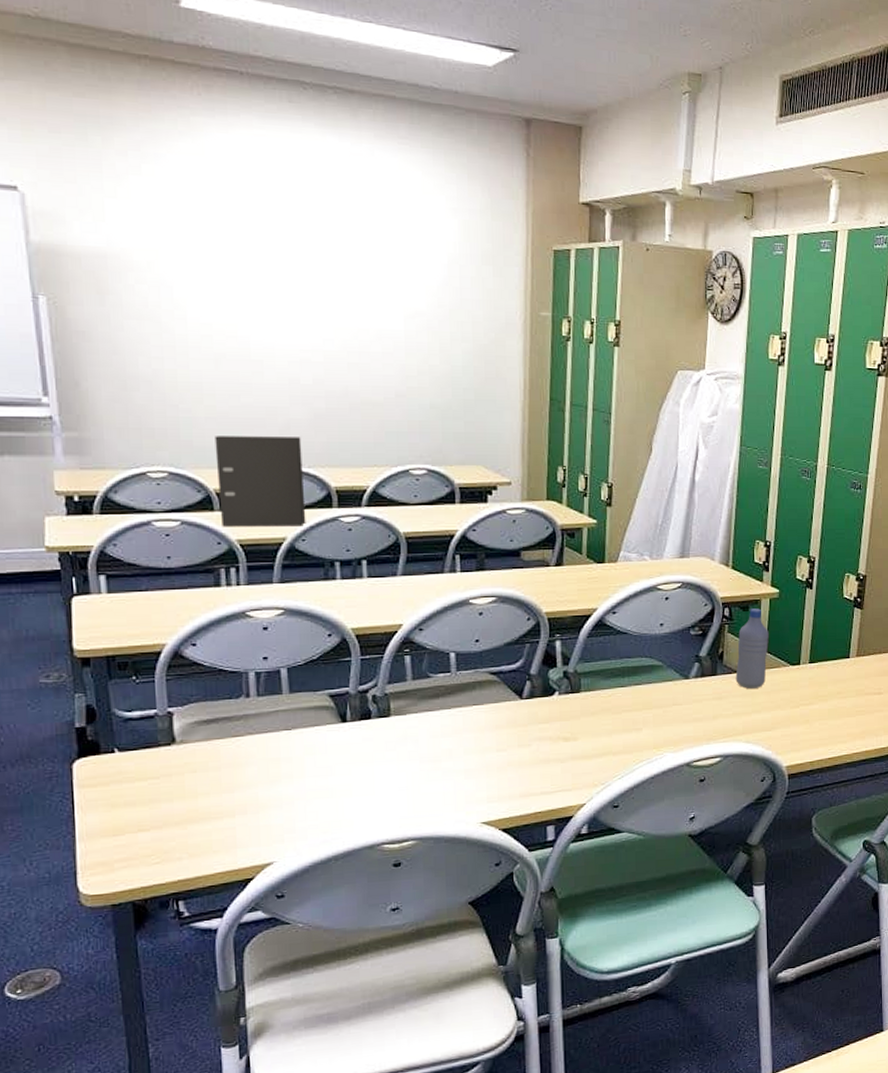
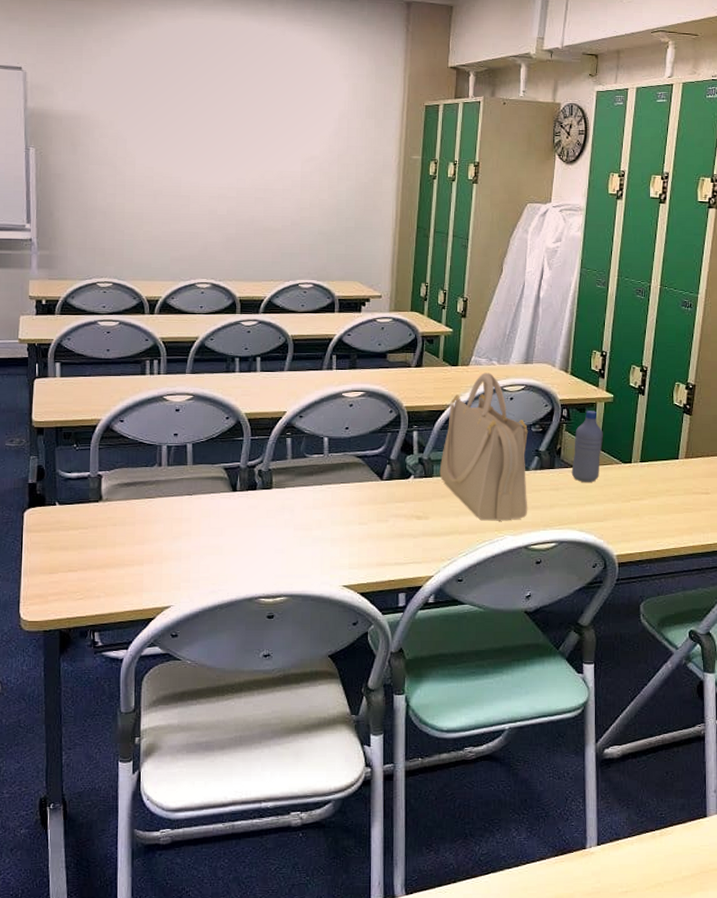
binder: present [215,436,306,527] -> none [149,255,215,328]
handbag: none [587,569,689,738] -> present [439,372,528,521]

